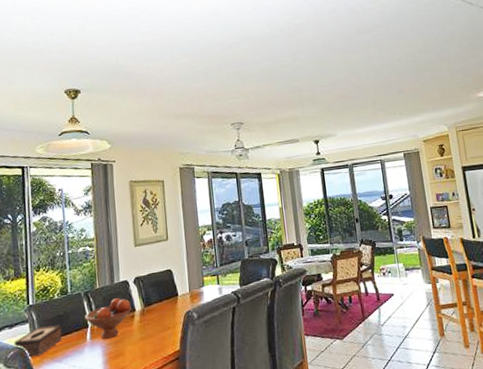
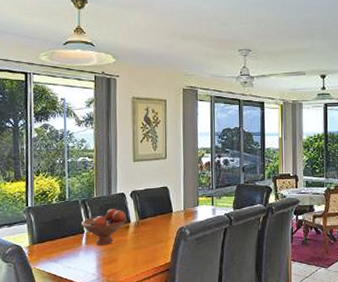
tissue box: present [13,324,62,358] -> none [12,228,59,255]

